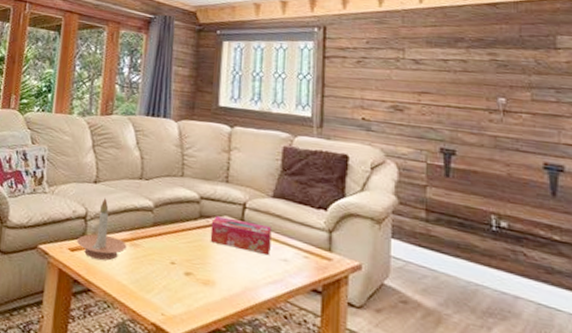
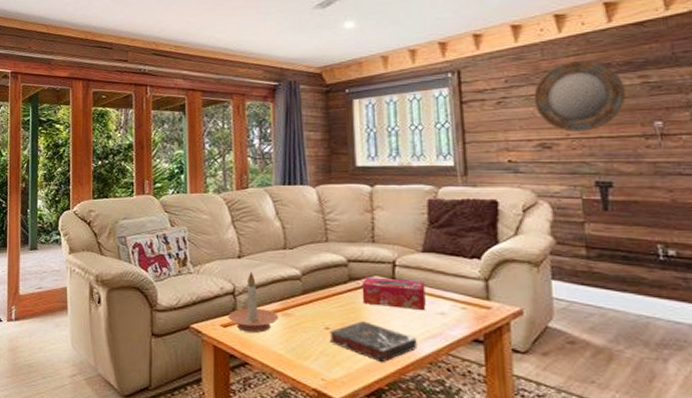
book: none [174,259,258,304] -> present [330,321,417,363]
home mirror: none [391,31,474,99] -> present [534,61,626,132]

